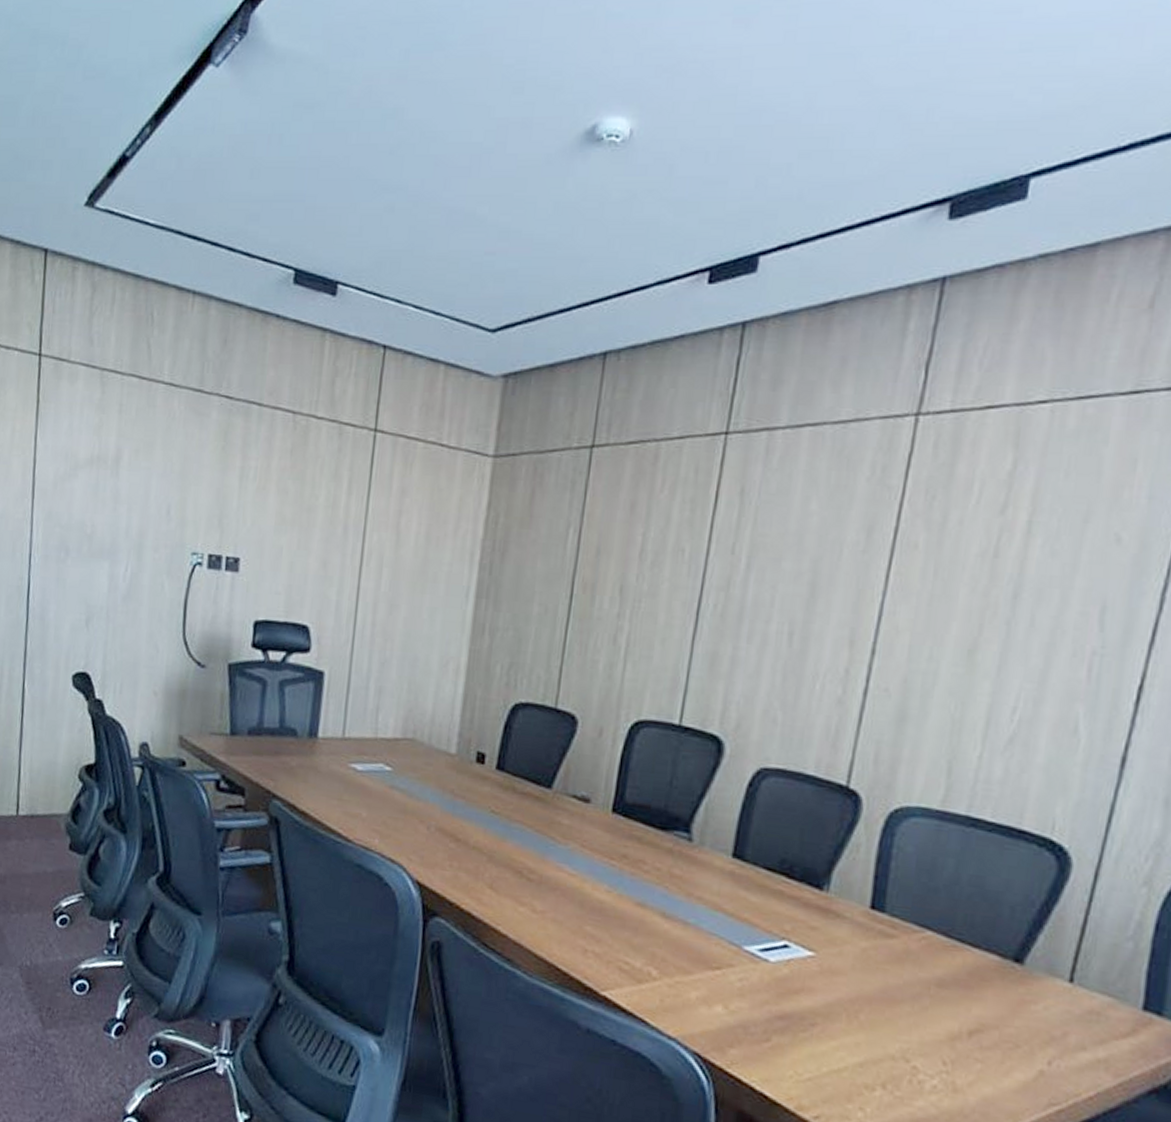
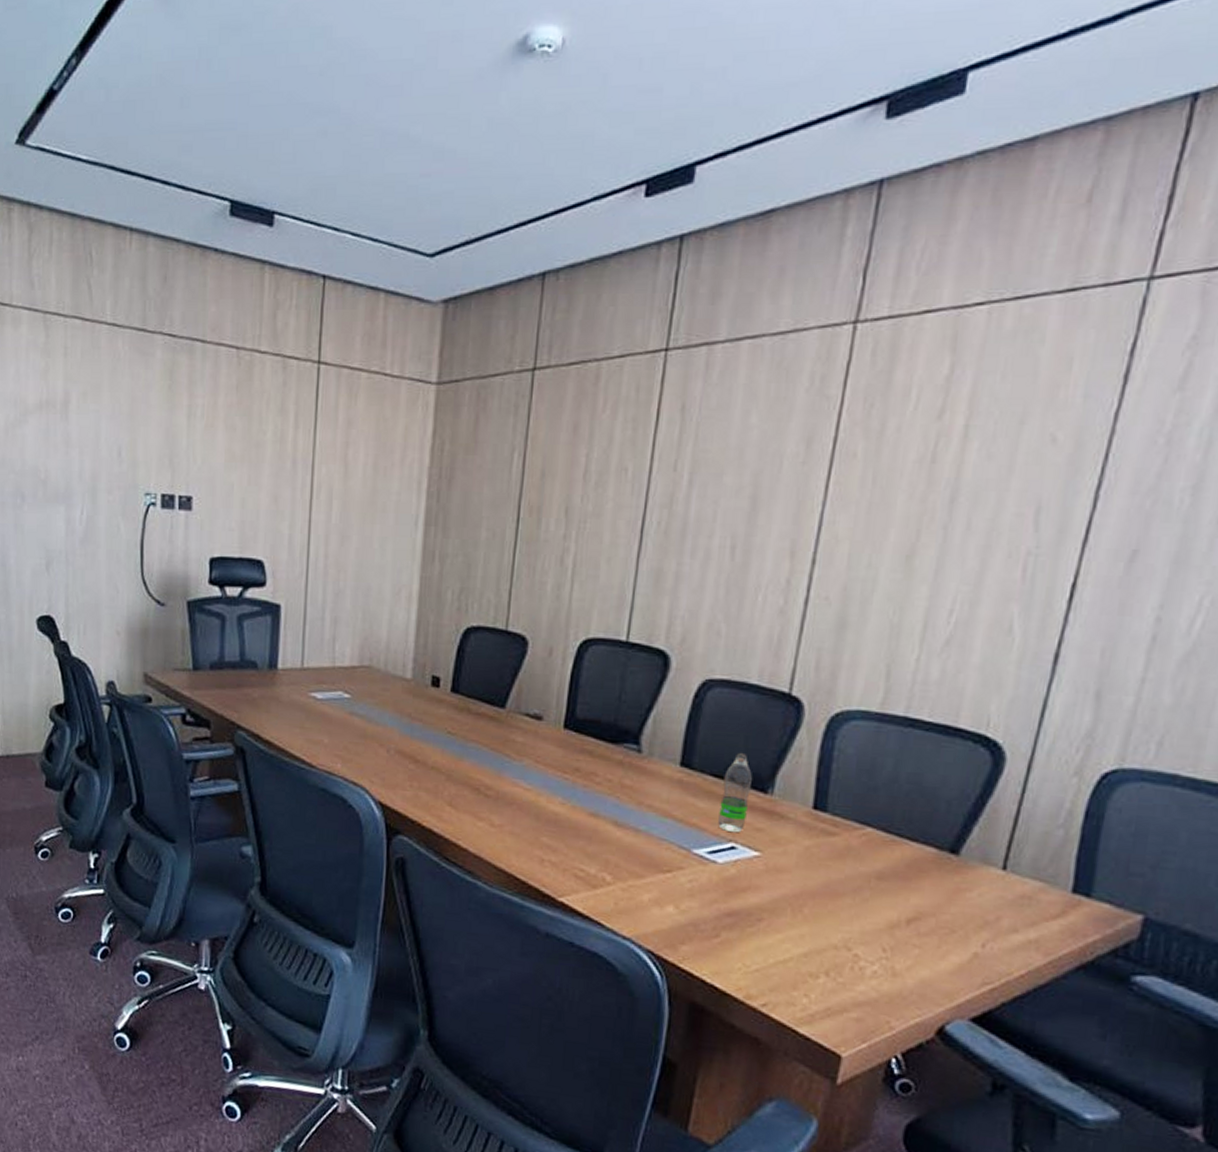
bottle: none [771,846,807,931] -> present [718,753,752,833]

